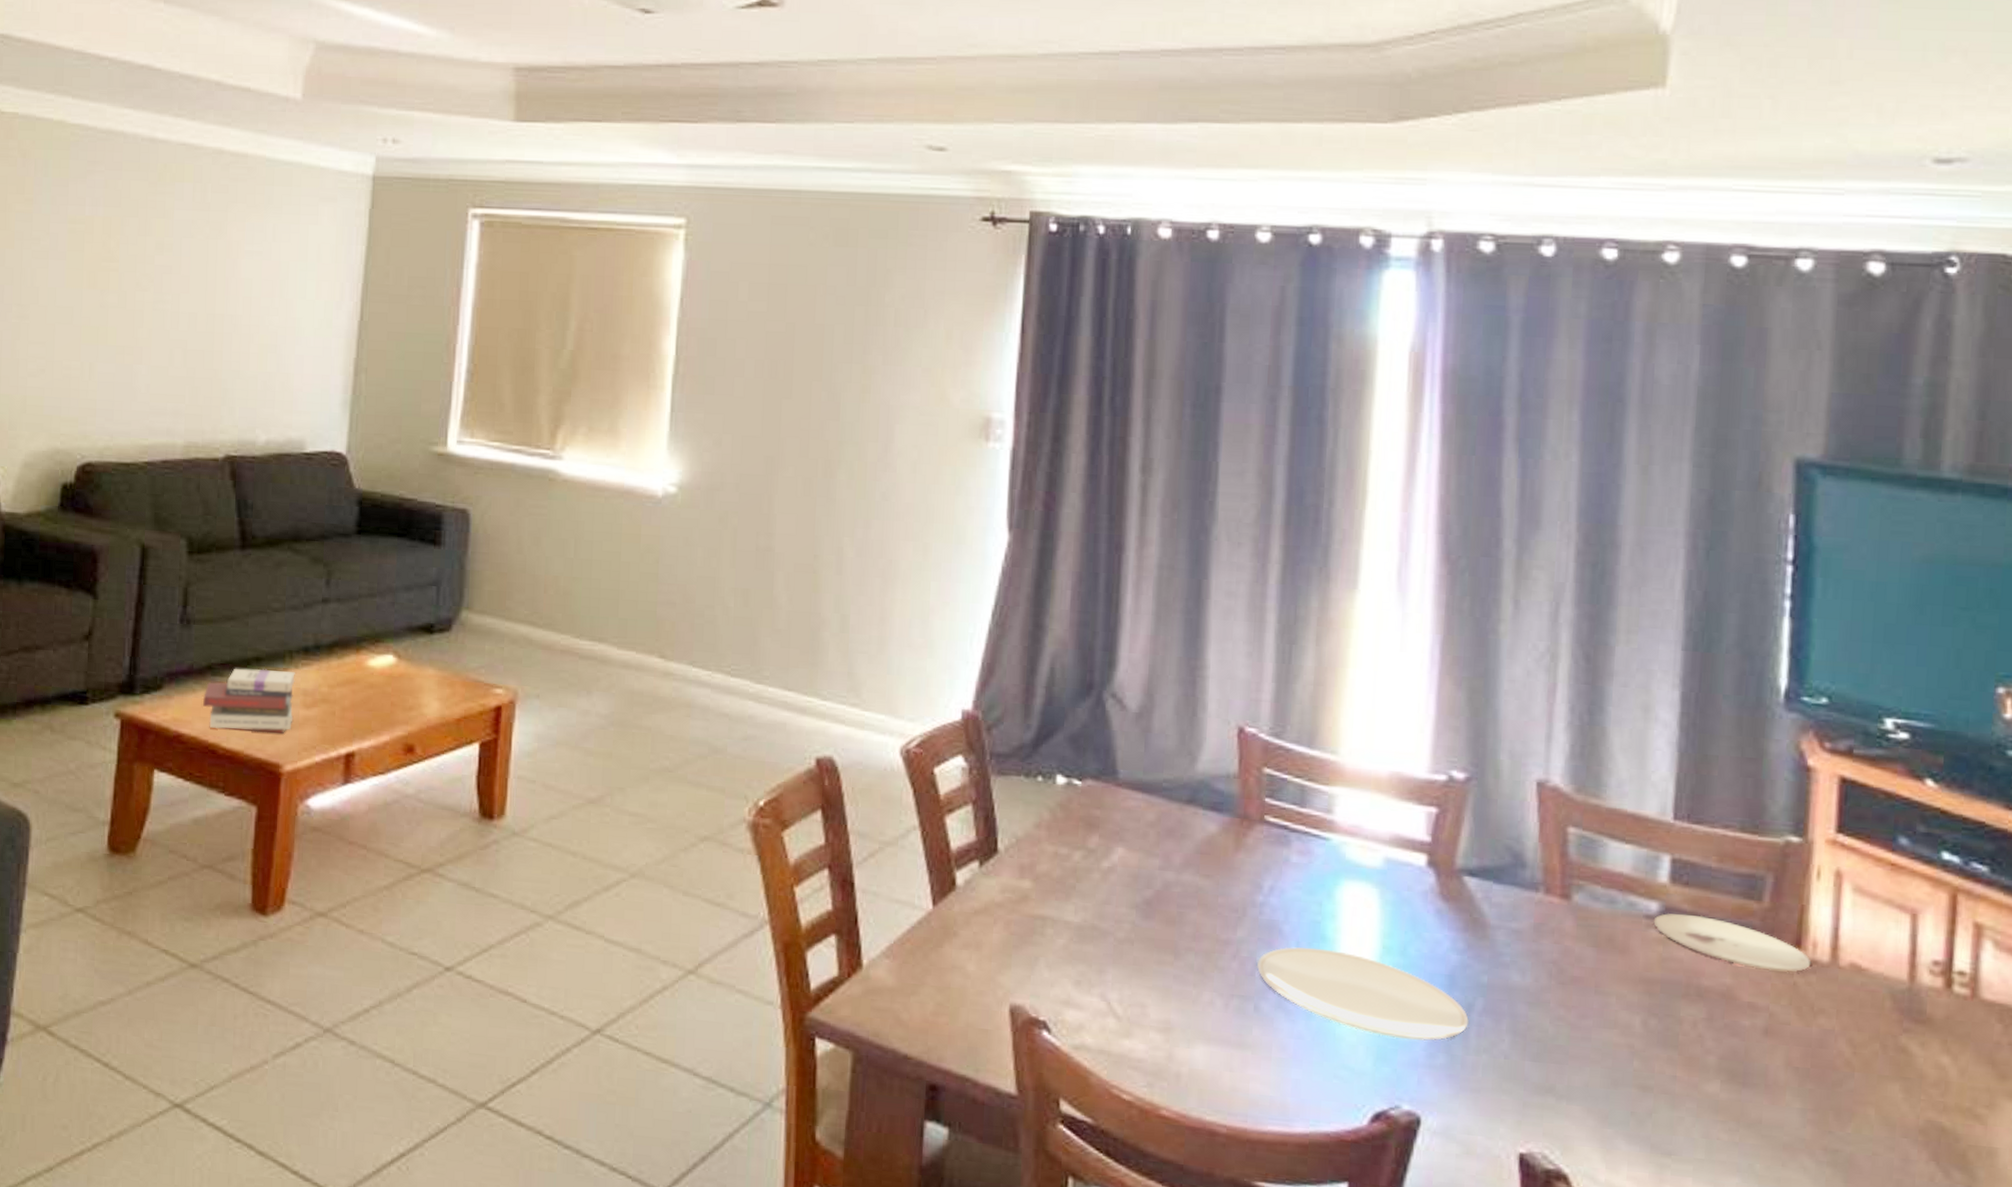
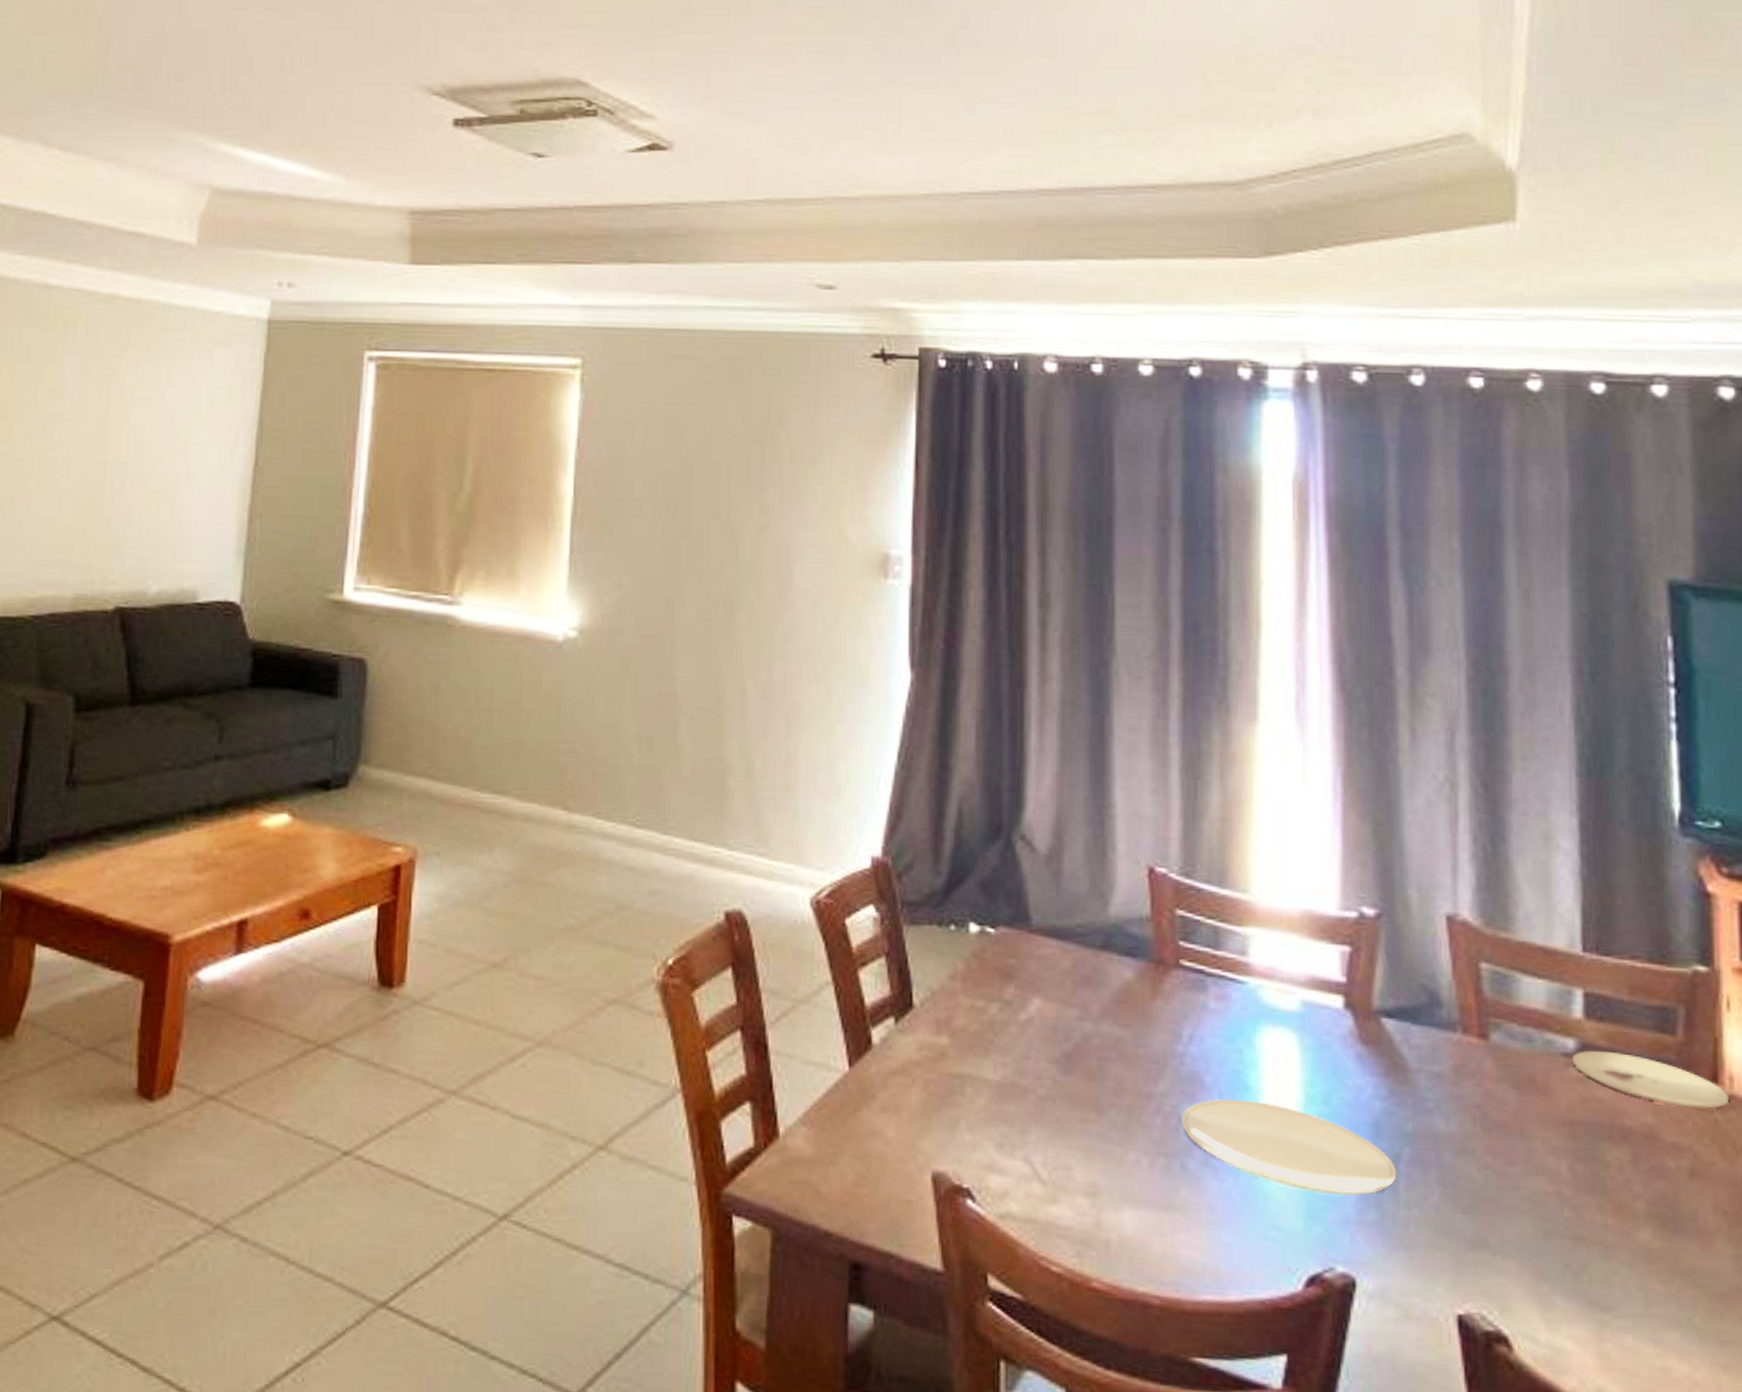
books: present [202,668,295,733] -> none [88,832,186,901]

